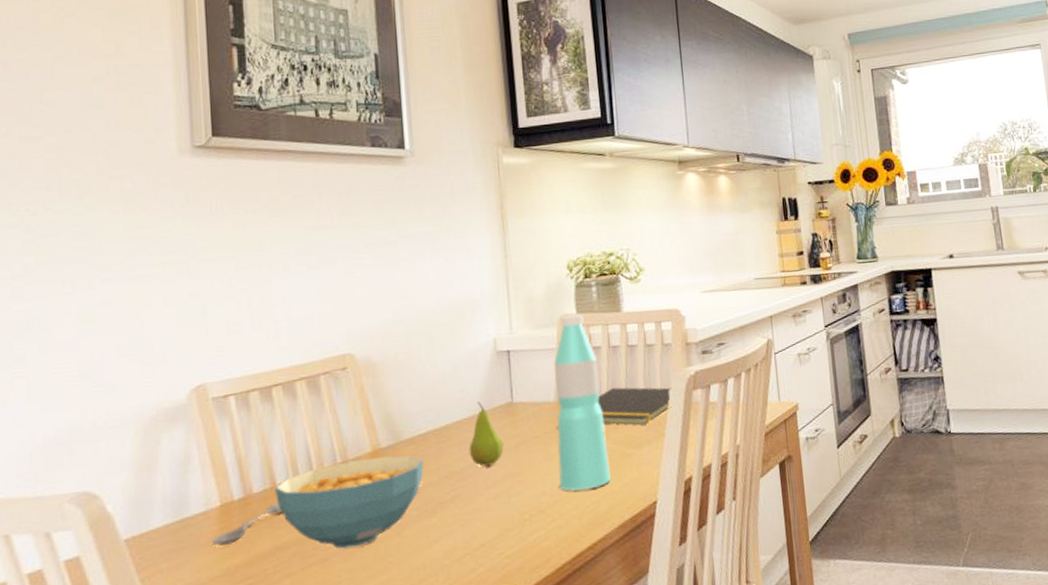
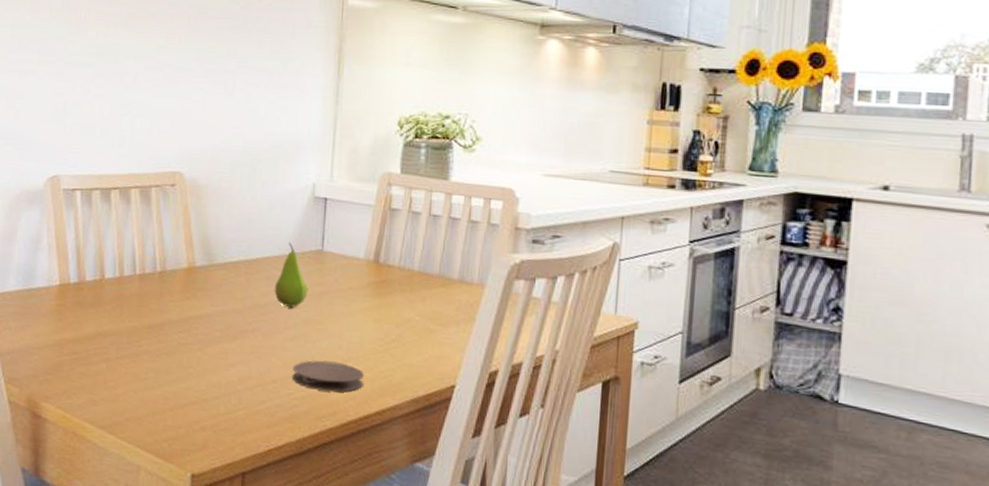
soupspoon: present [211,502,282,546] -> none [49,294,107,320]
cereal bowl: present [275,455,424,549] -> none [103,271,232,351]
coaster: none [500,508,572,543] -> present [293,360,364,392]
water bottle: present [554,314,611,492] -> none [356,173,414,357]
notepad: present [597,387,672,426] -> none [408,258,492,304]

